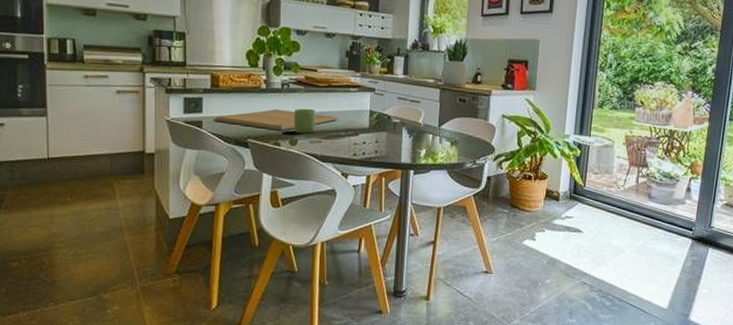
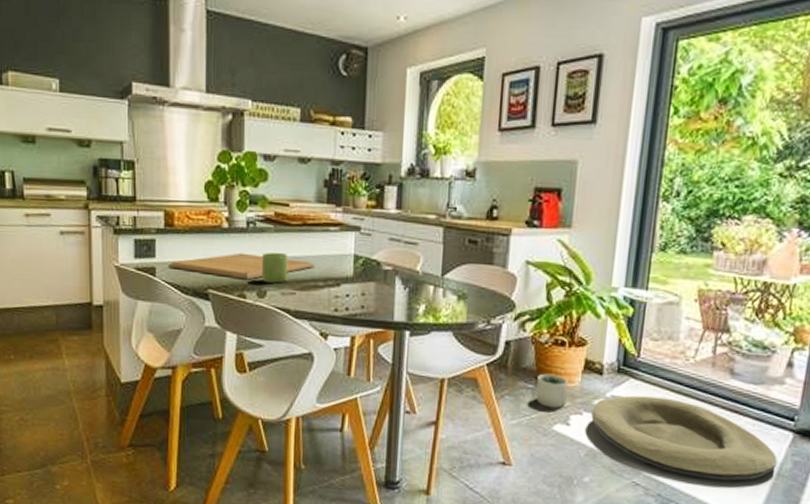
planter: present [441,37,470,88] -> none [445,160,484,225]
planter: none [510,201,534,228] -> present [536,373,568,409]
dog bed: none [551,216,682,277] -> present [591,395,777,481]

